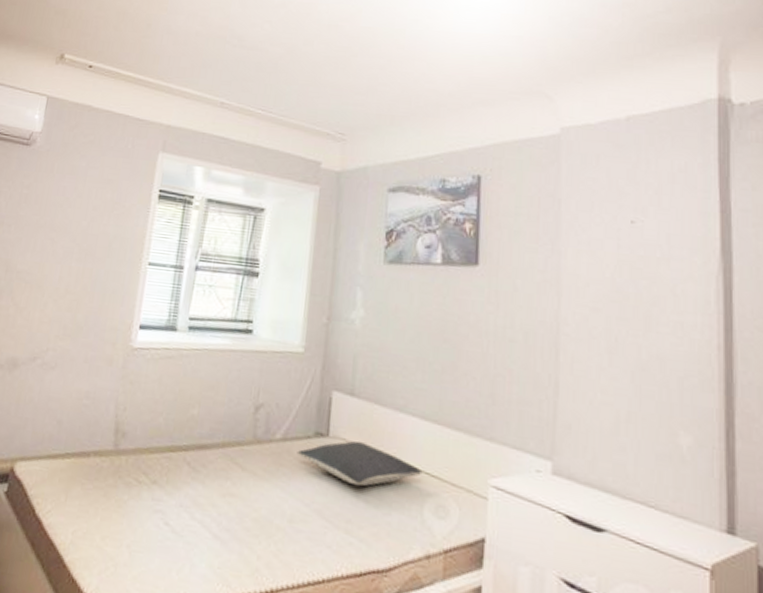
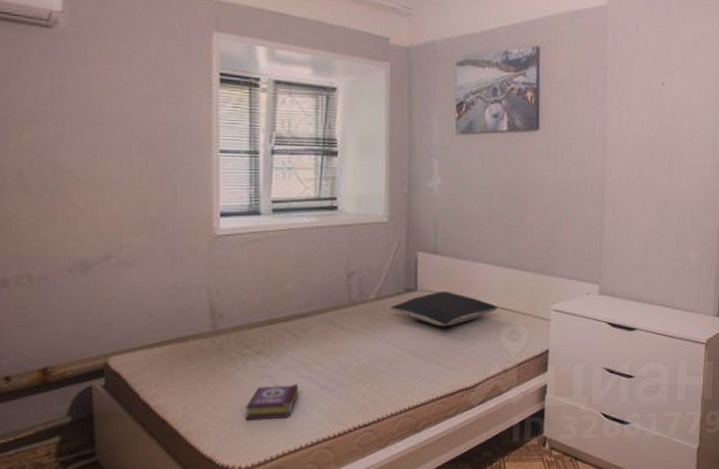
book: none [130,522,190,567] -> present [245,383,299,421]

